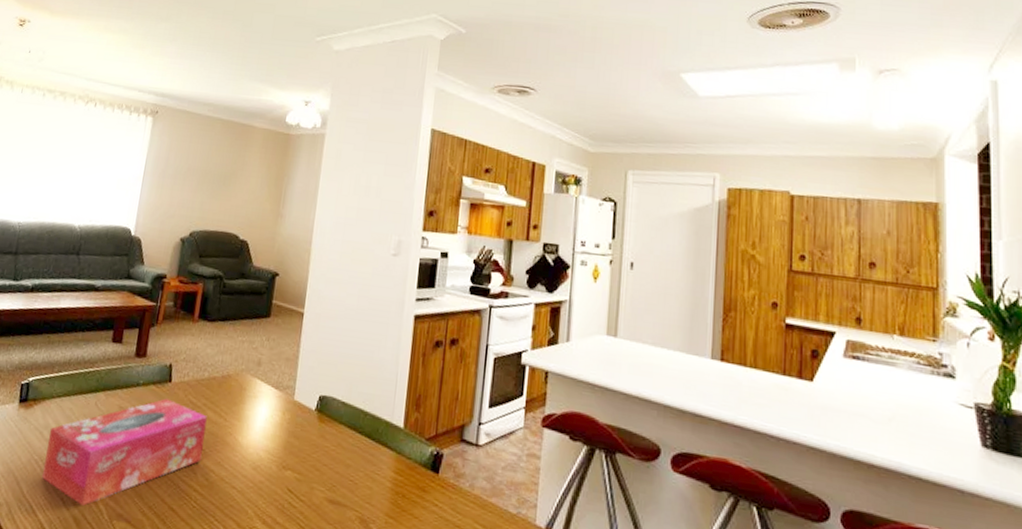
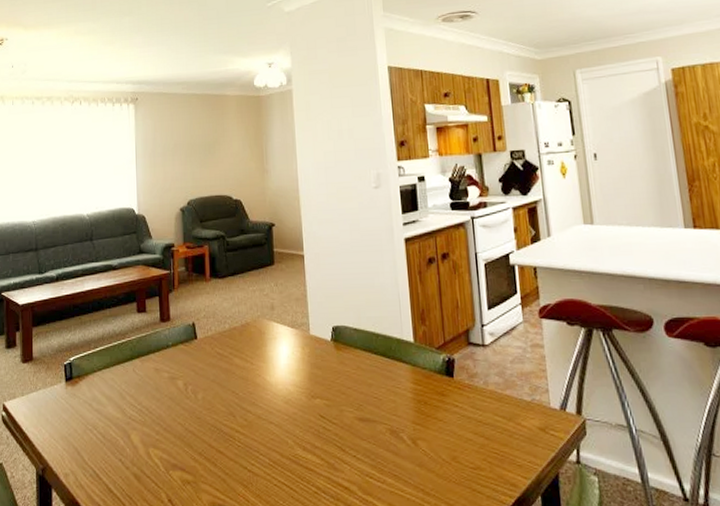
tissue box: present [42,398,207,506] -> none [97,354,237,462]

